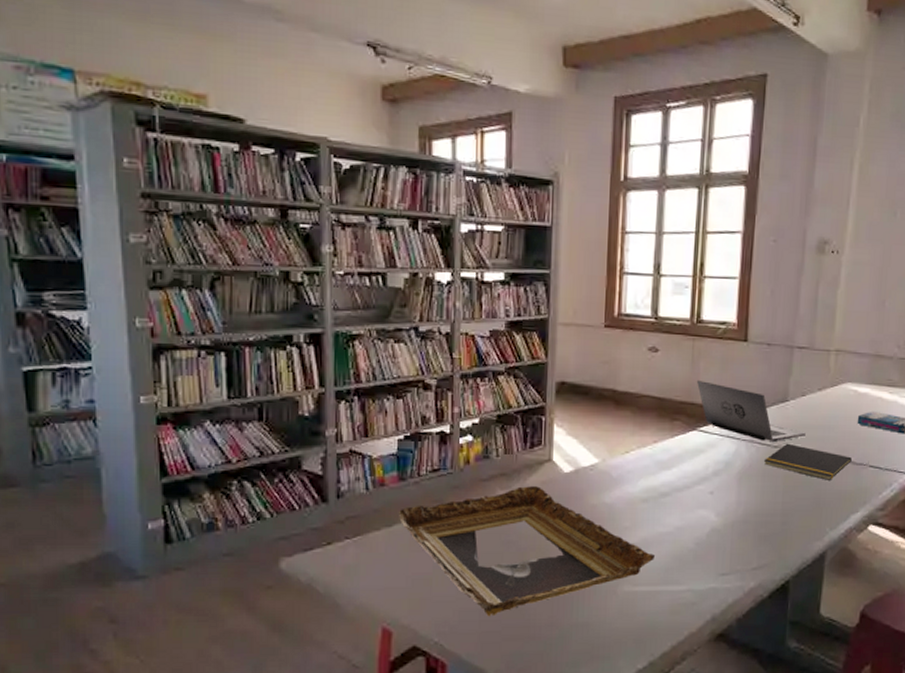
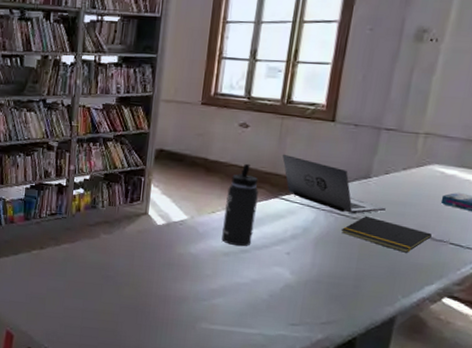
picture frame: present [399,486,655,617] -> none [23,233,231,333]
thermos bottle: none [639,393,675,490] -> present [221,163,259,247]

